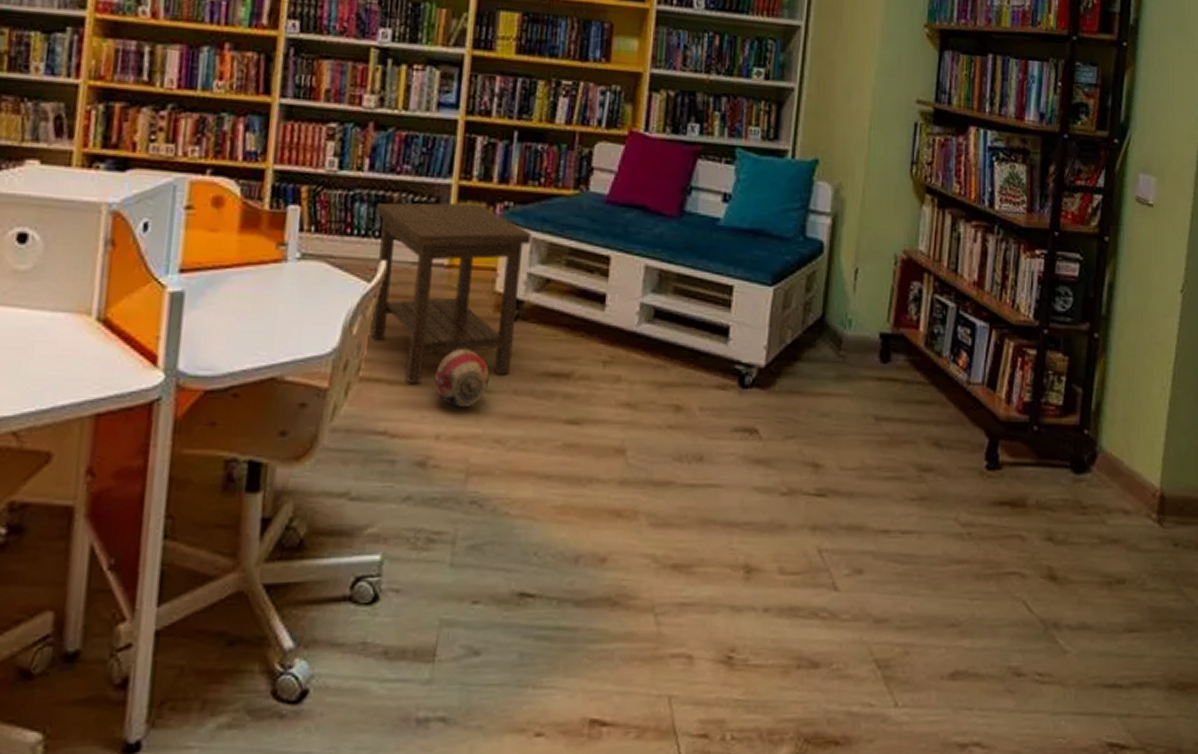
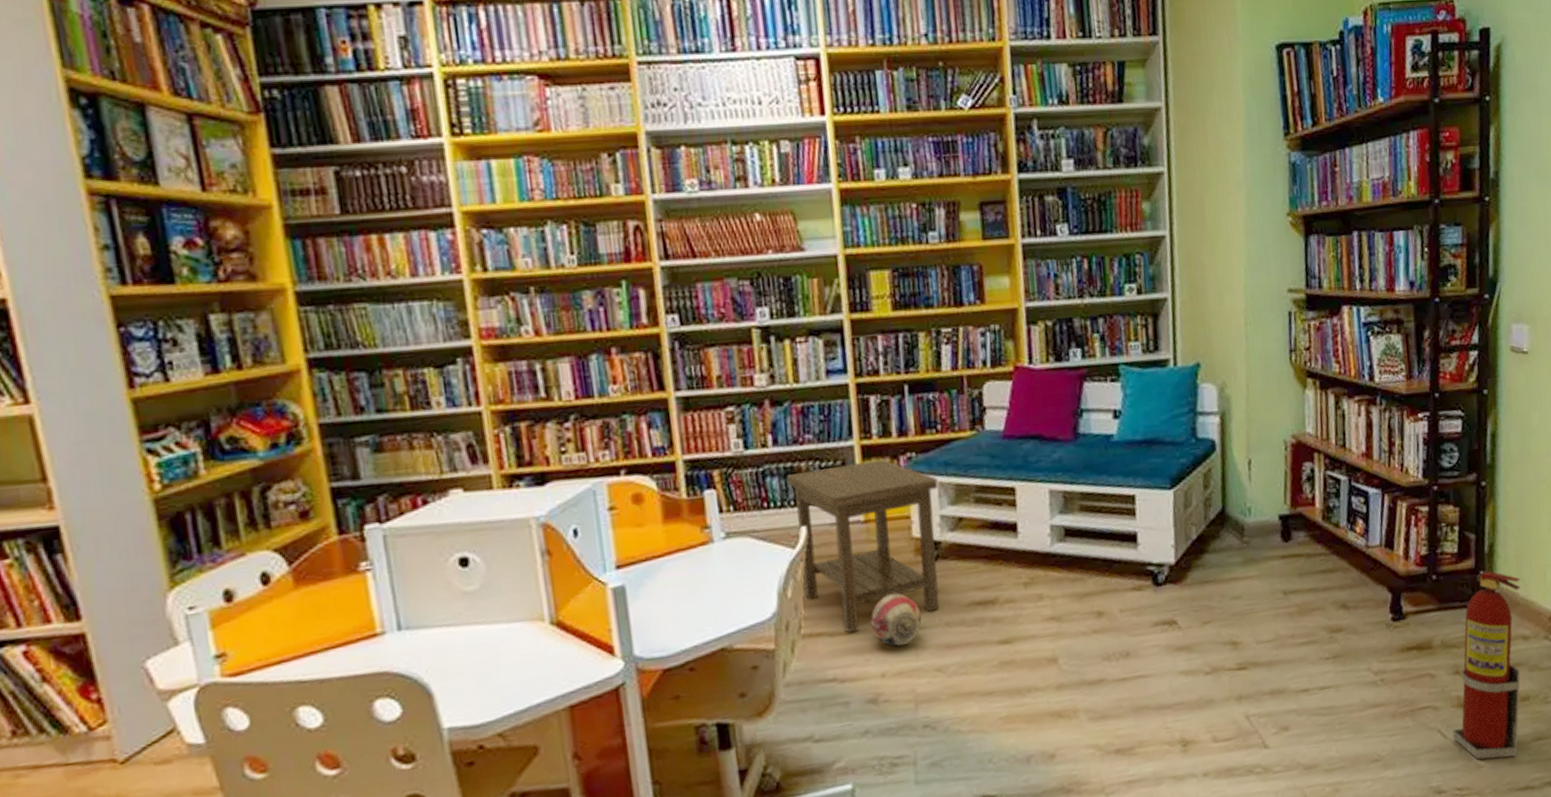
fire extinguisher: none [1038,430,1127,647] -> present [1452,571,1521,760]

